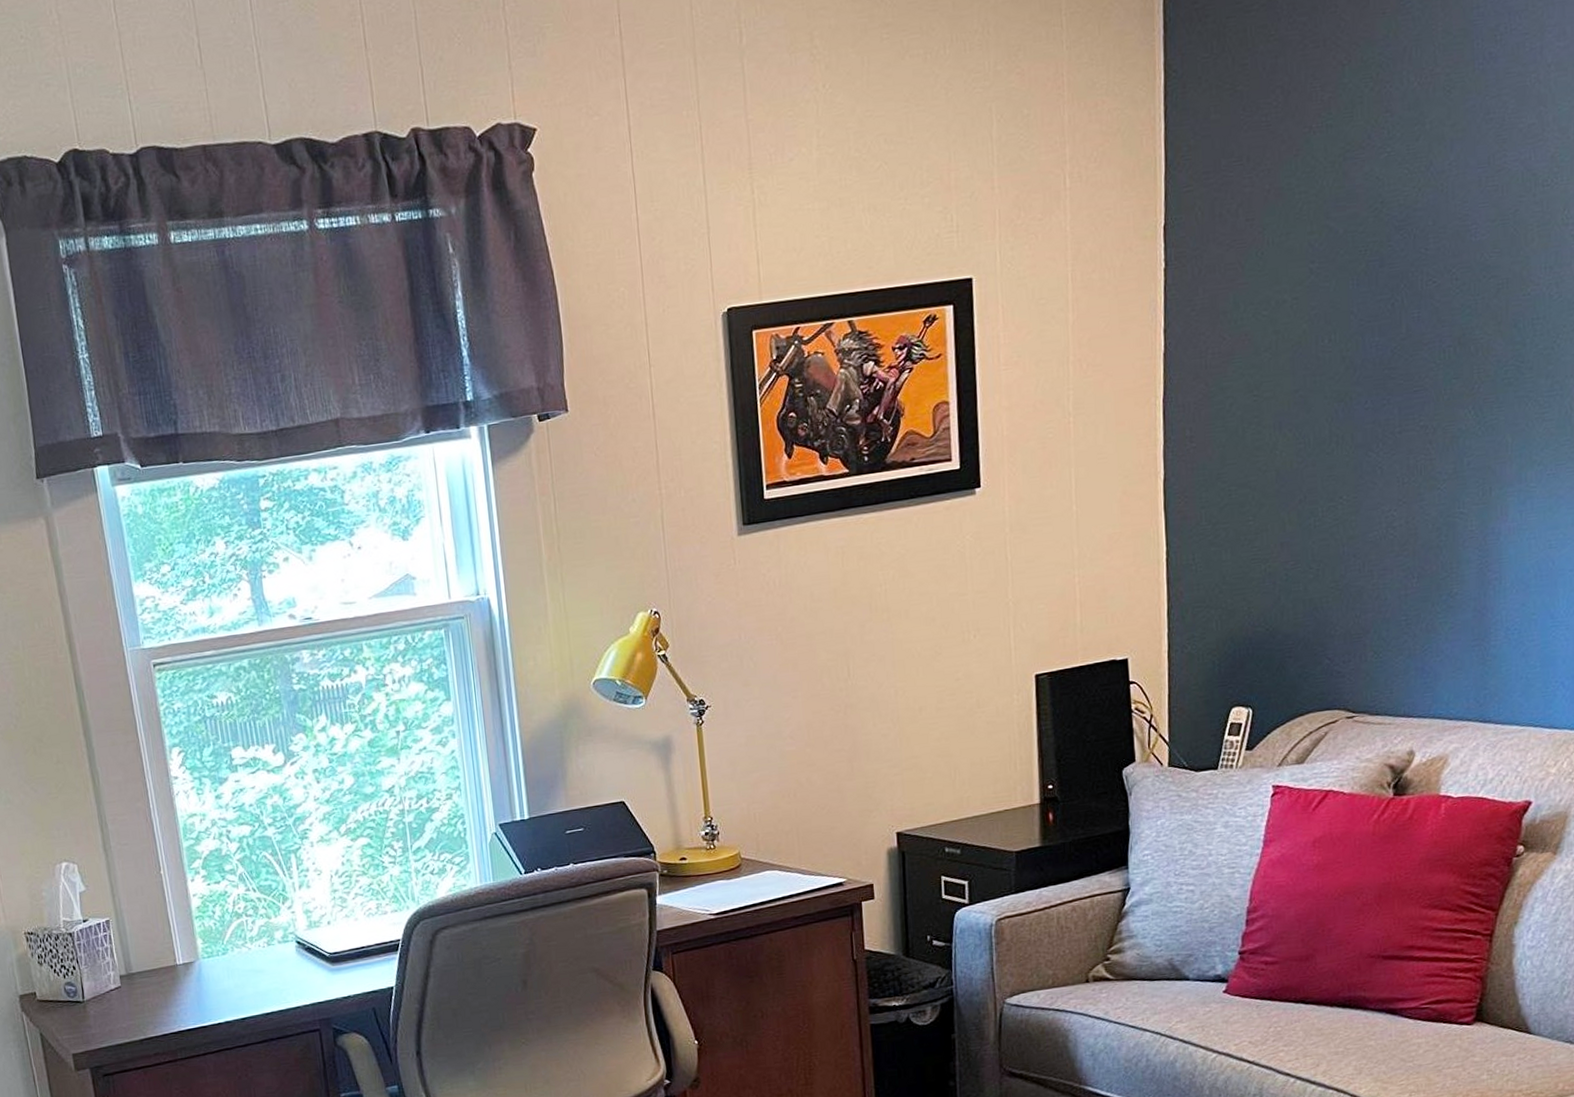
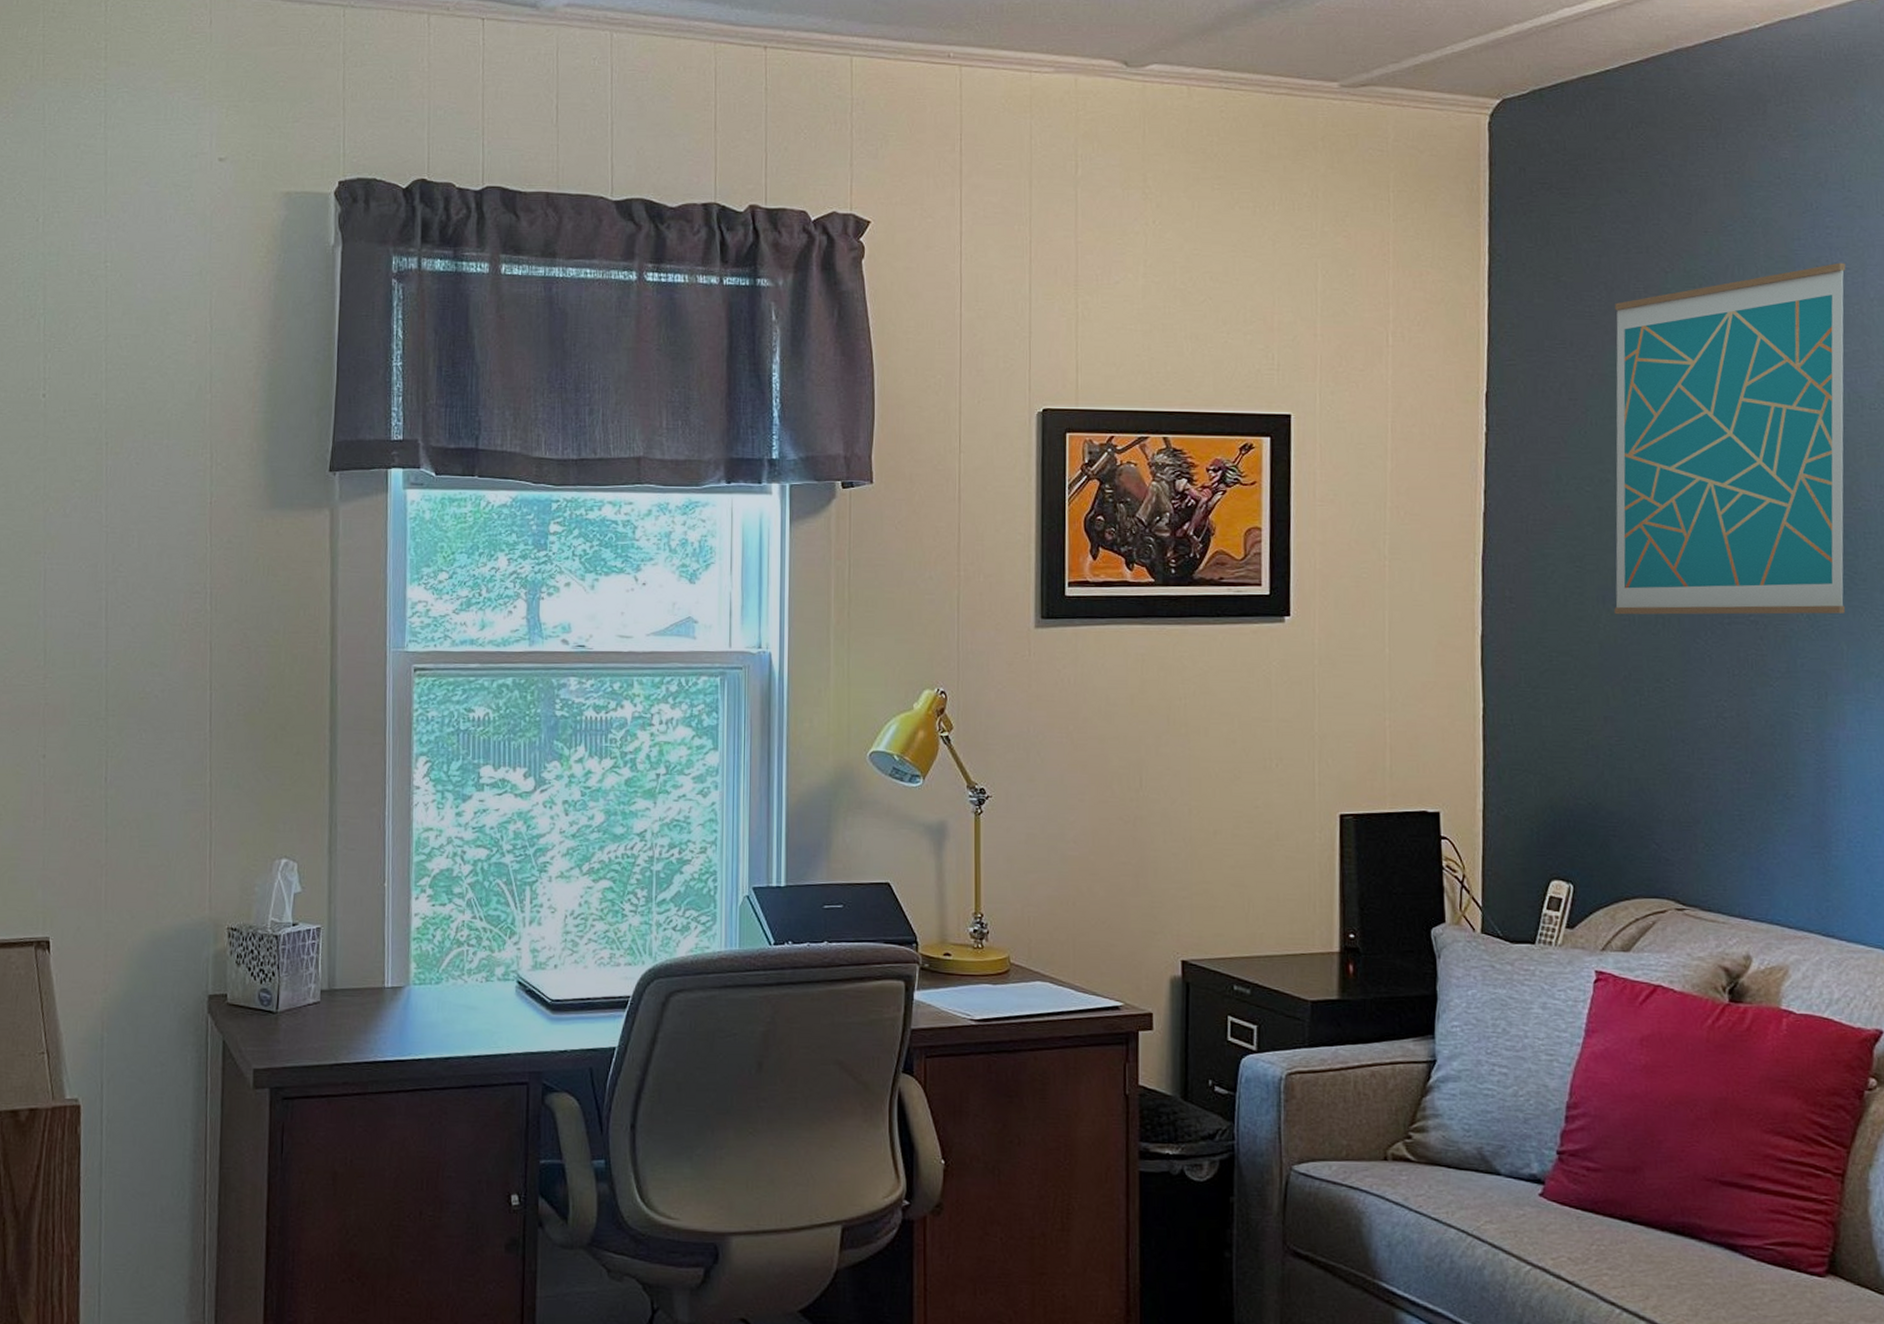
wall art: none [1290,27,1524,439] -> present [1614,262,1846,615]

